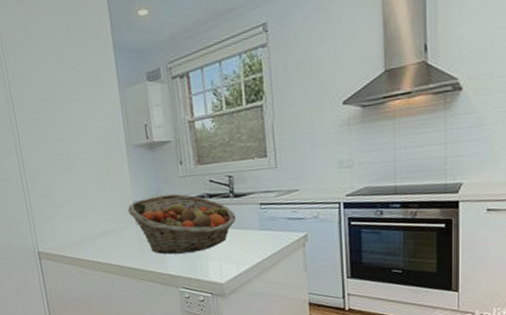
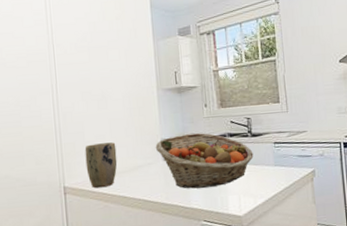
plant pot: none [55,205,89,253] -> present [84,142,117,188]

